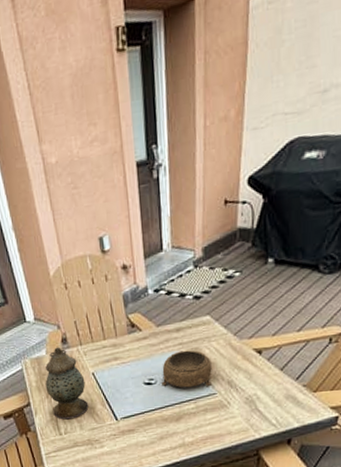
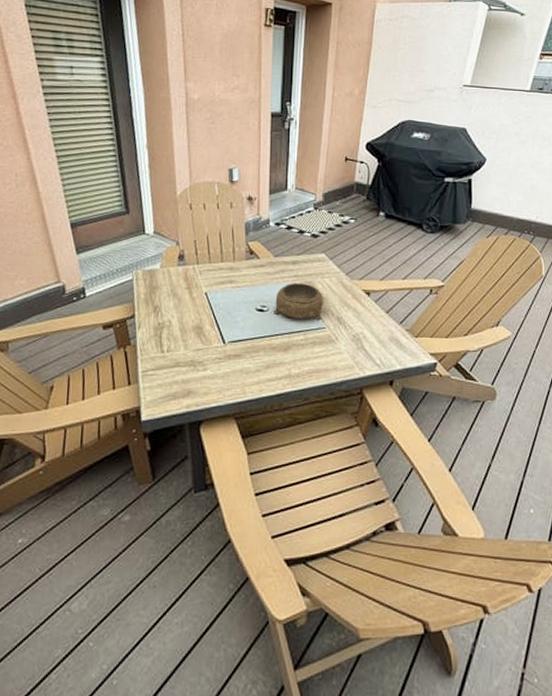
lantern: present [45,347,89,420] -> none [154,262,197,337]

